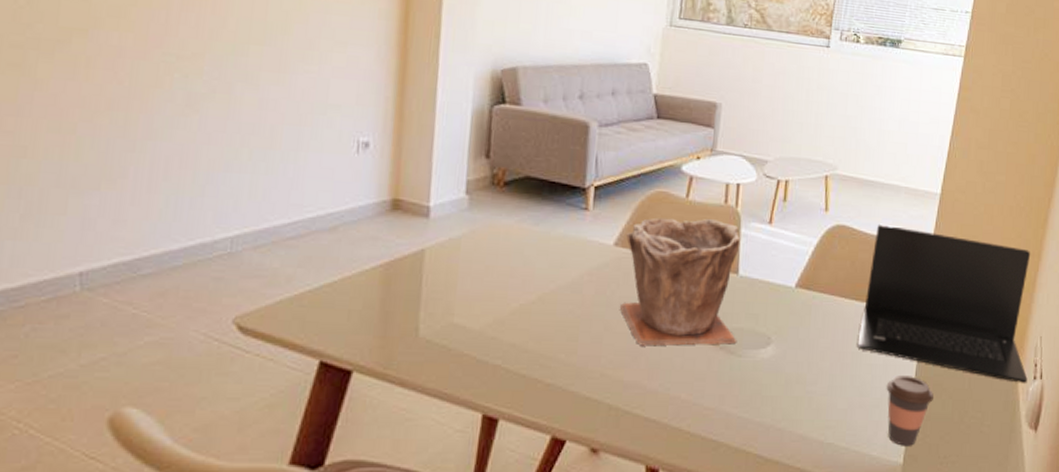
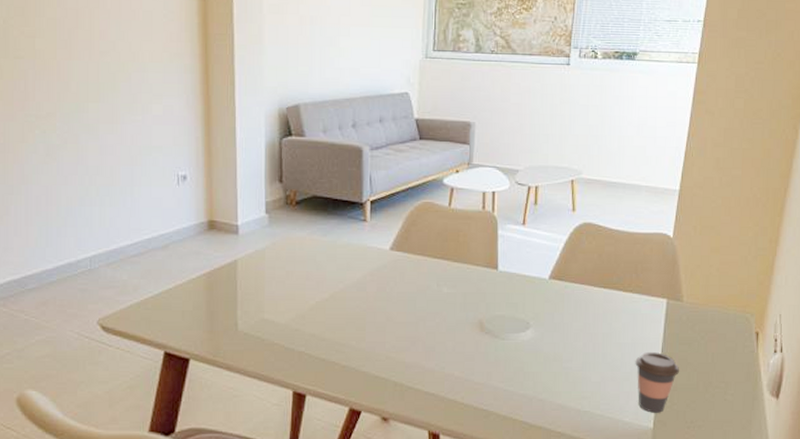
plant pot: present [619,217,741,347] -> none [398,224,500,333]
laptop: present [857,223,1031,384] -> none [607,220,769,357]

